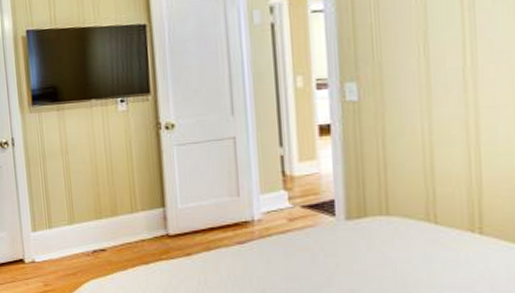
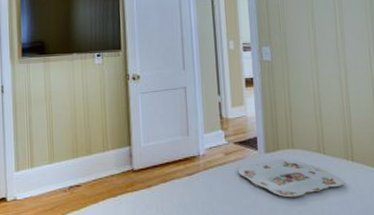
serving tray: none [306,228,467,277] -> present [238,159,345,198]

